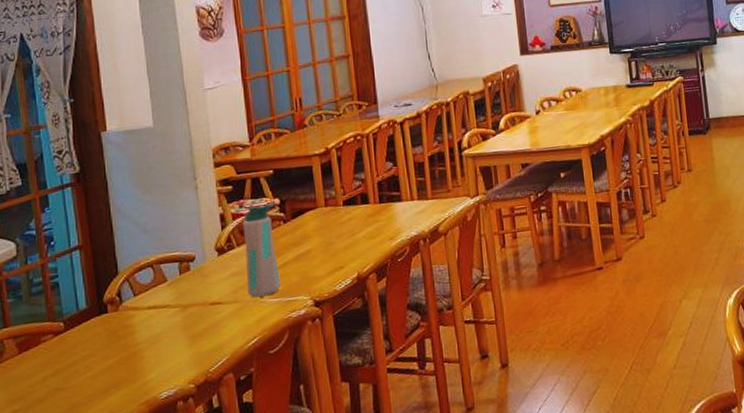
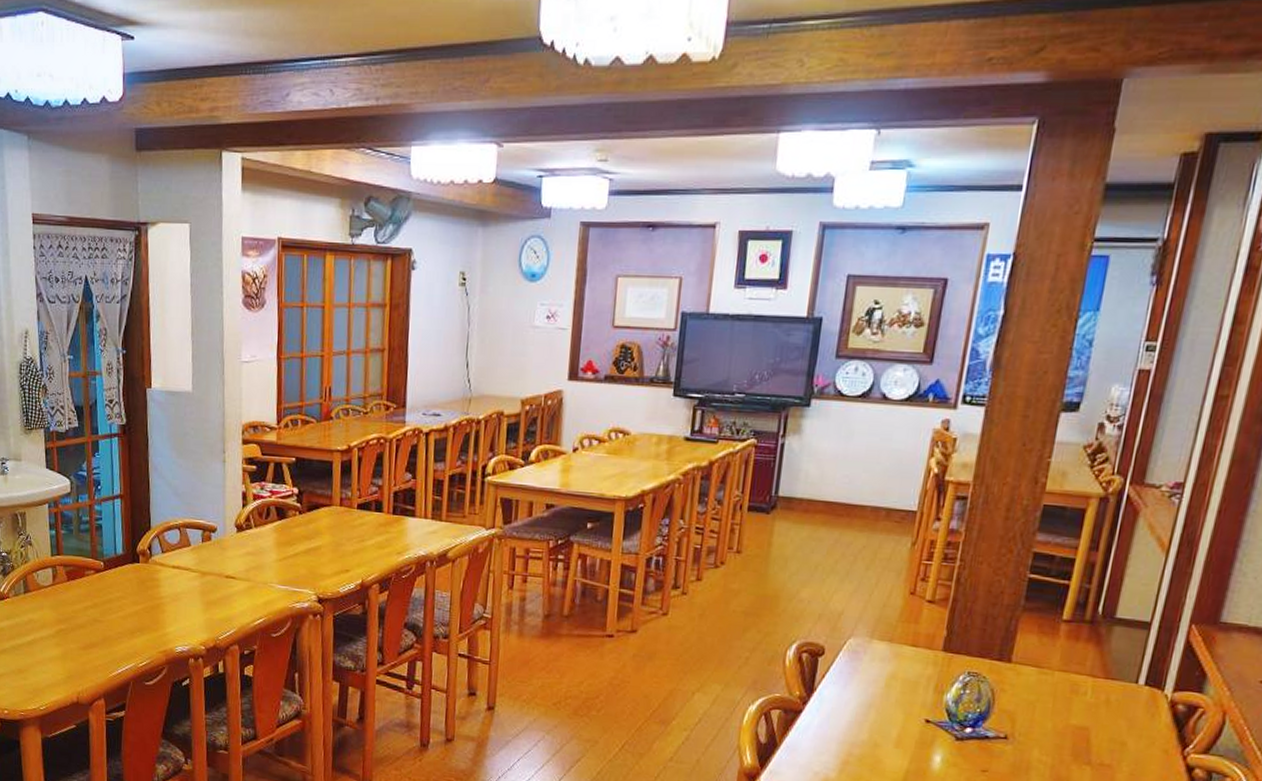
water bottle: present [242,202,282,298] -> none [259,490,295,582]

